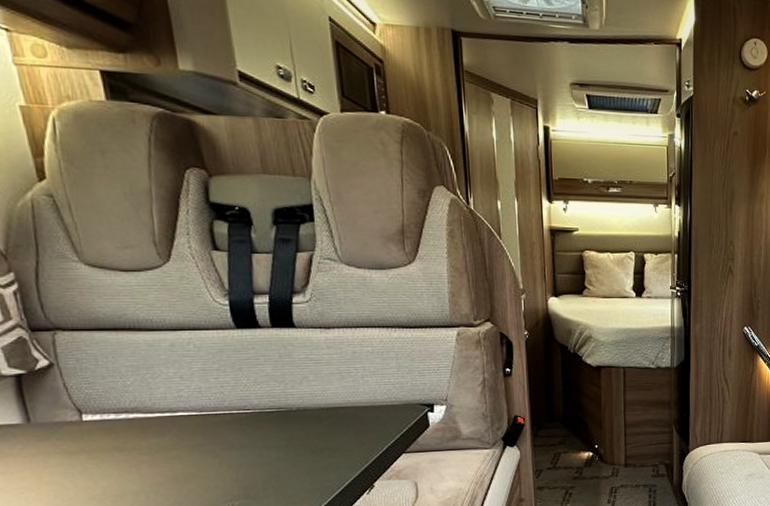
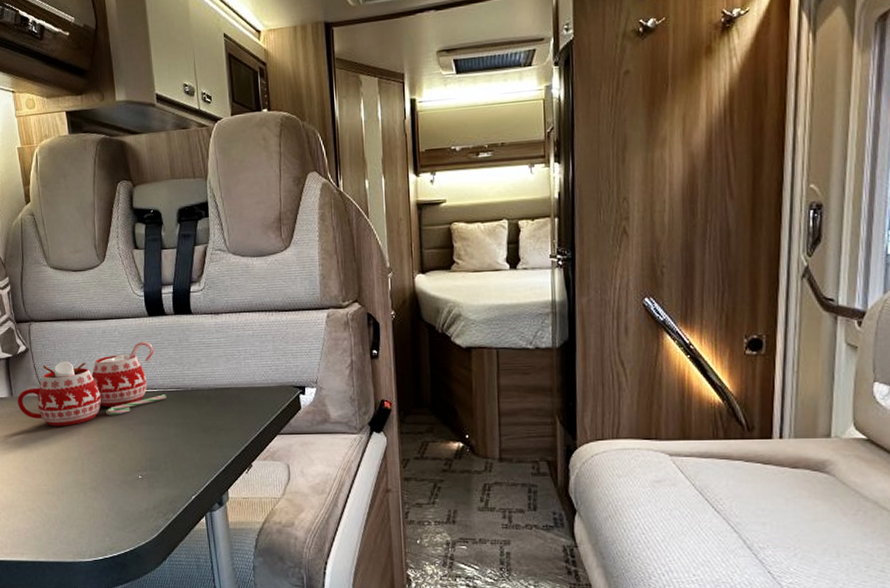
mug: none [38,356,264,457] -> present [17,341,167,426]

